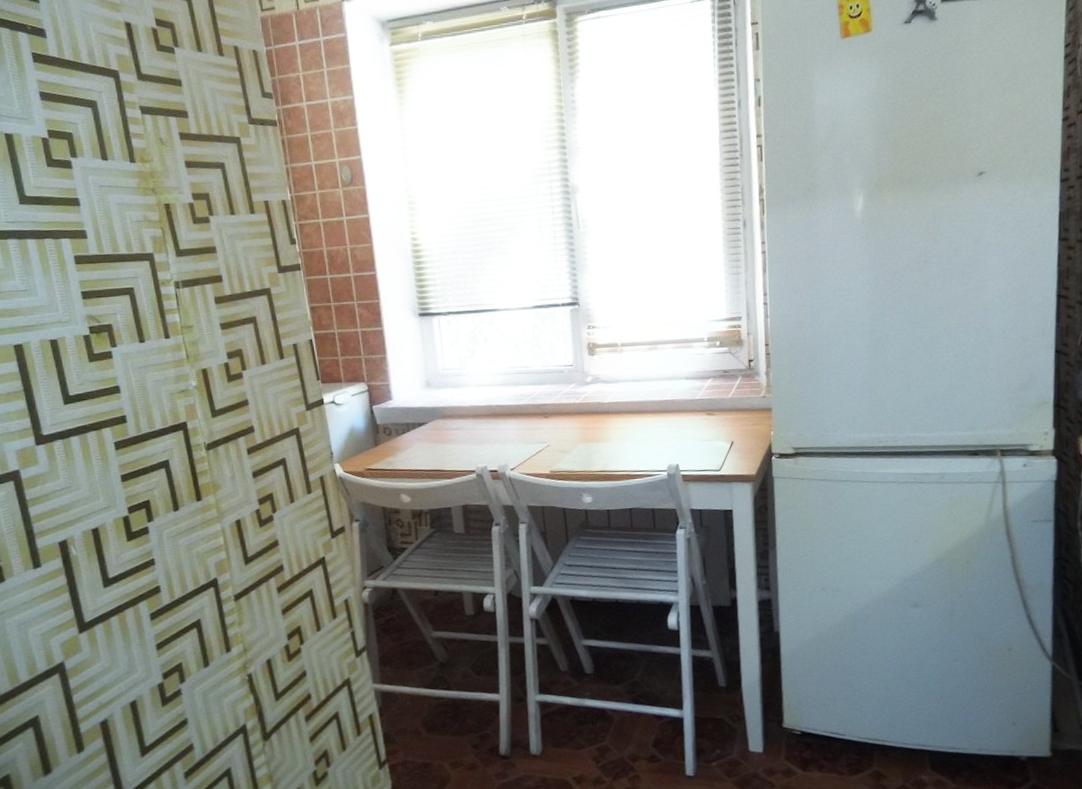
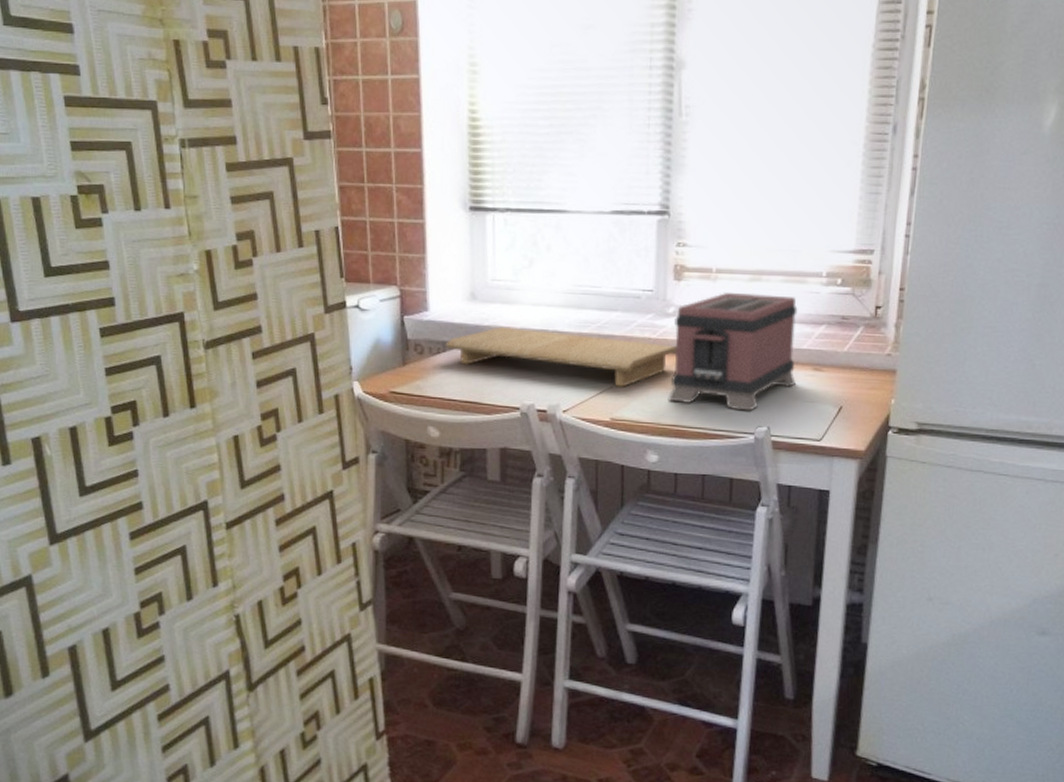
cutting board: none [409,405,598,445] -> present [445,326,678,387]
toaster: none [593,359,694,454] -> present [668,291,798,411]

